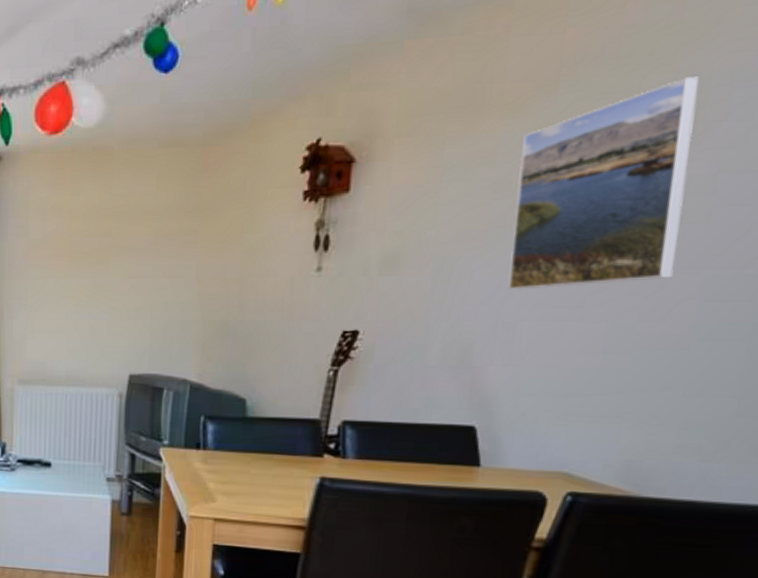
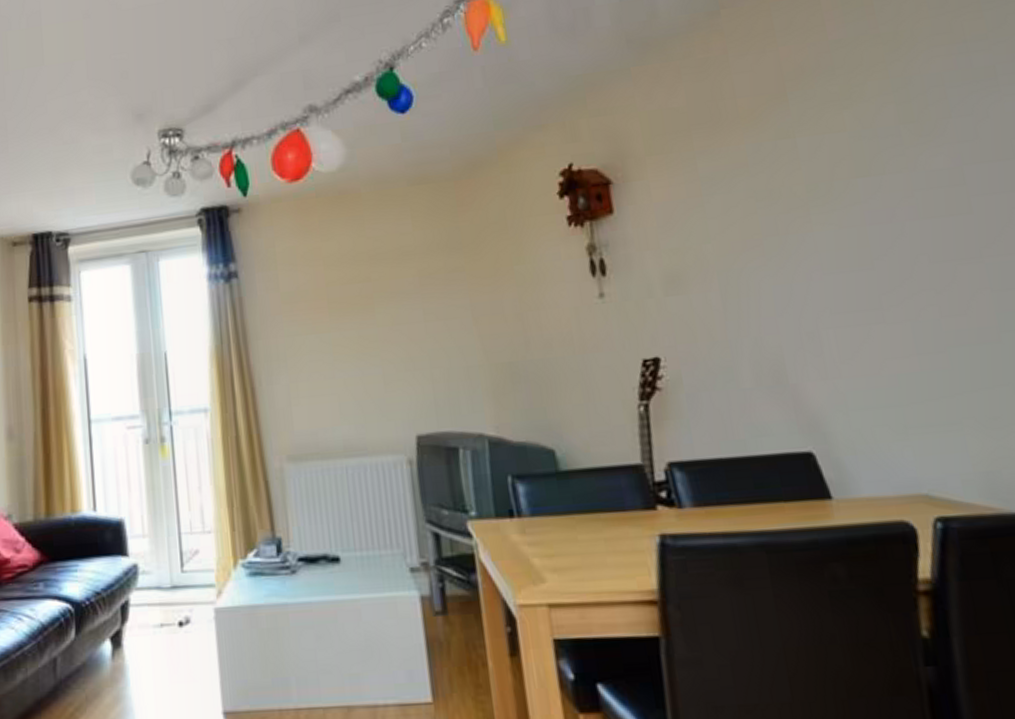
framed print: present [507,76,699,290] -> none [769,80,958,298]

